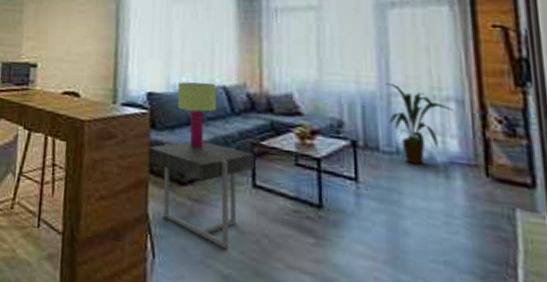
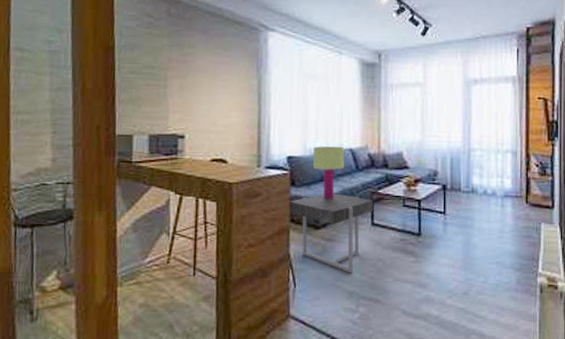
house plant: present [386,83,453,165] -> none [468,142,510,199]

